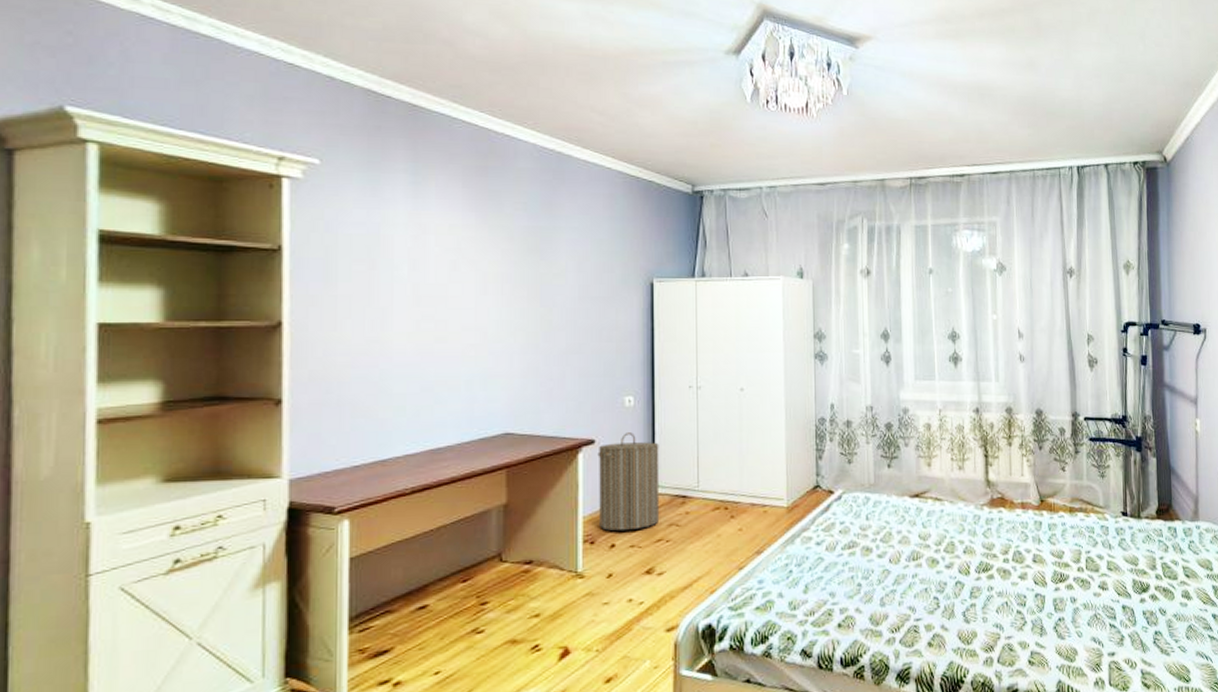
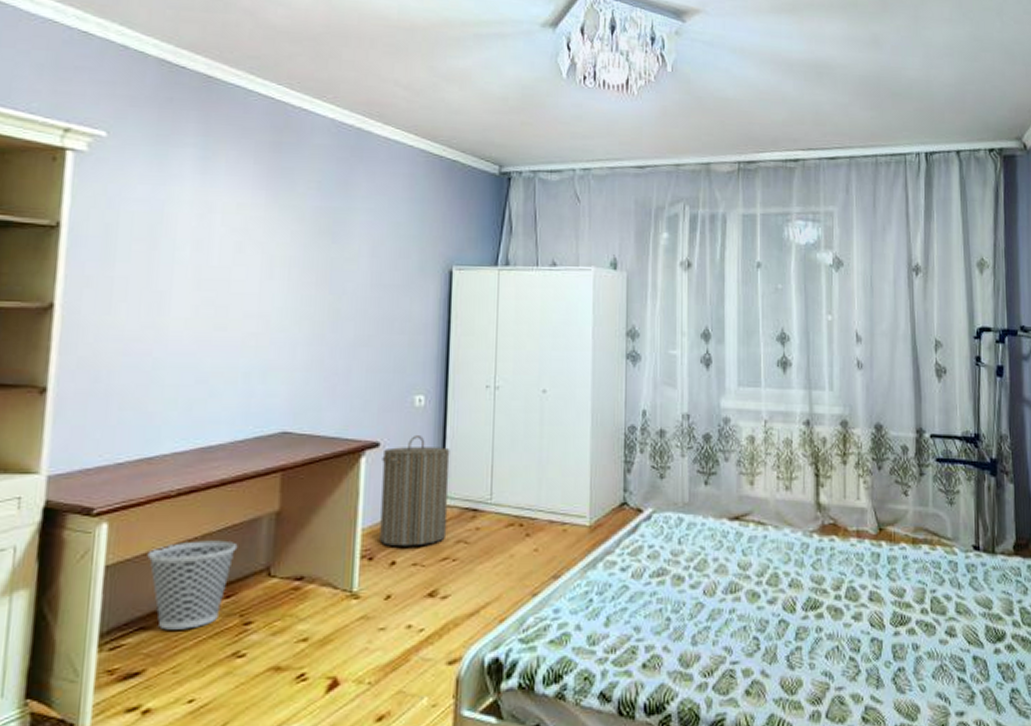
wastebasket: none [388,531,471,612] -> present [147,540,238,630]

